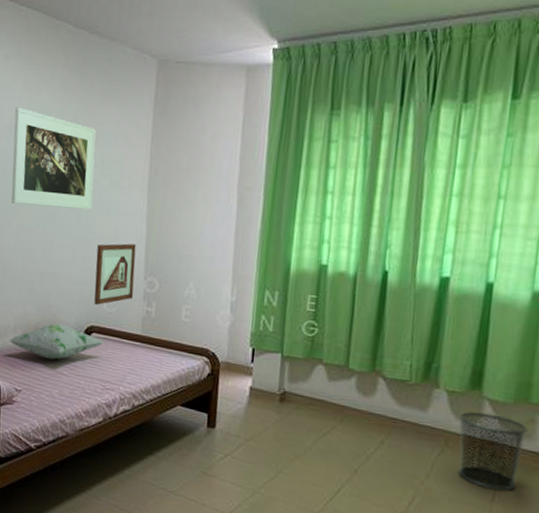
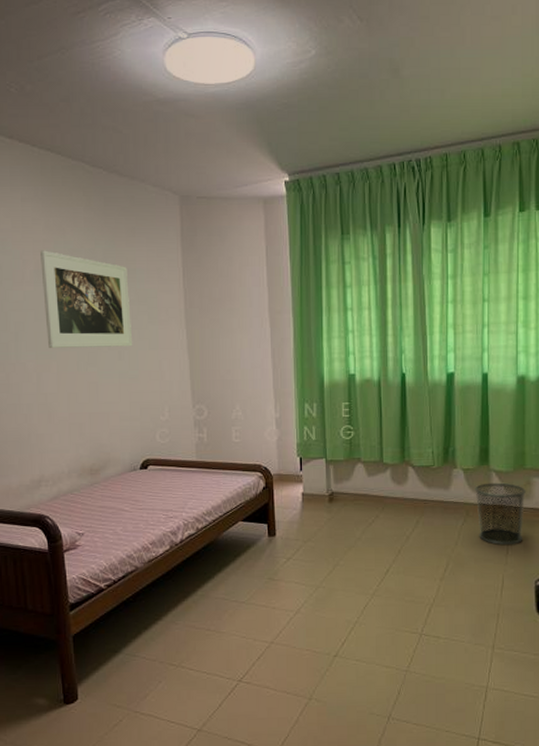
decorative pillow: present [10,324,106,360] -> none [65,462,163,498]
picture frame: present [94,243,136,305] -> none [143,375,185,438]

